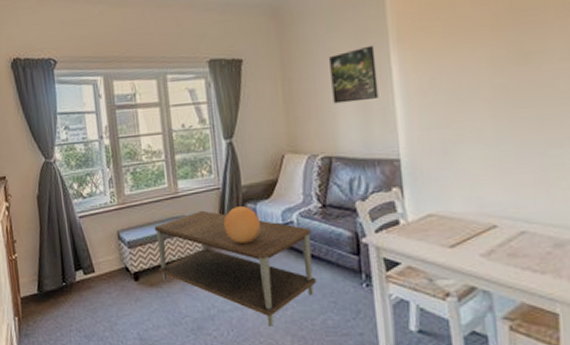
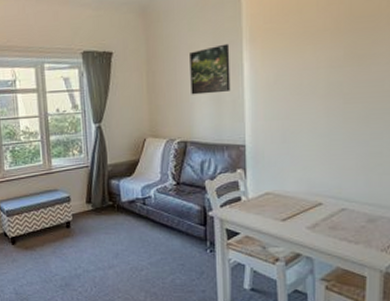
coffee table: present [154,210,317,327] -> none [30,185,169,284]
decorative sphere: present [223,206,260,243] -> none [91,182,122,214]

